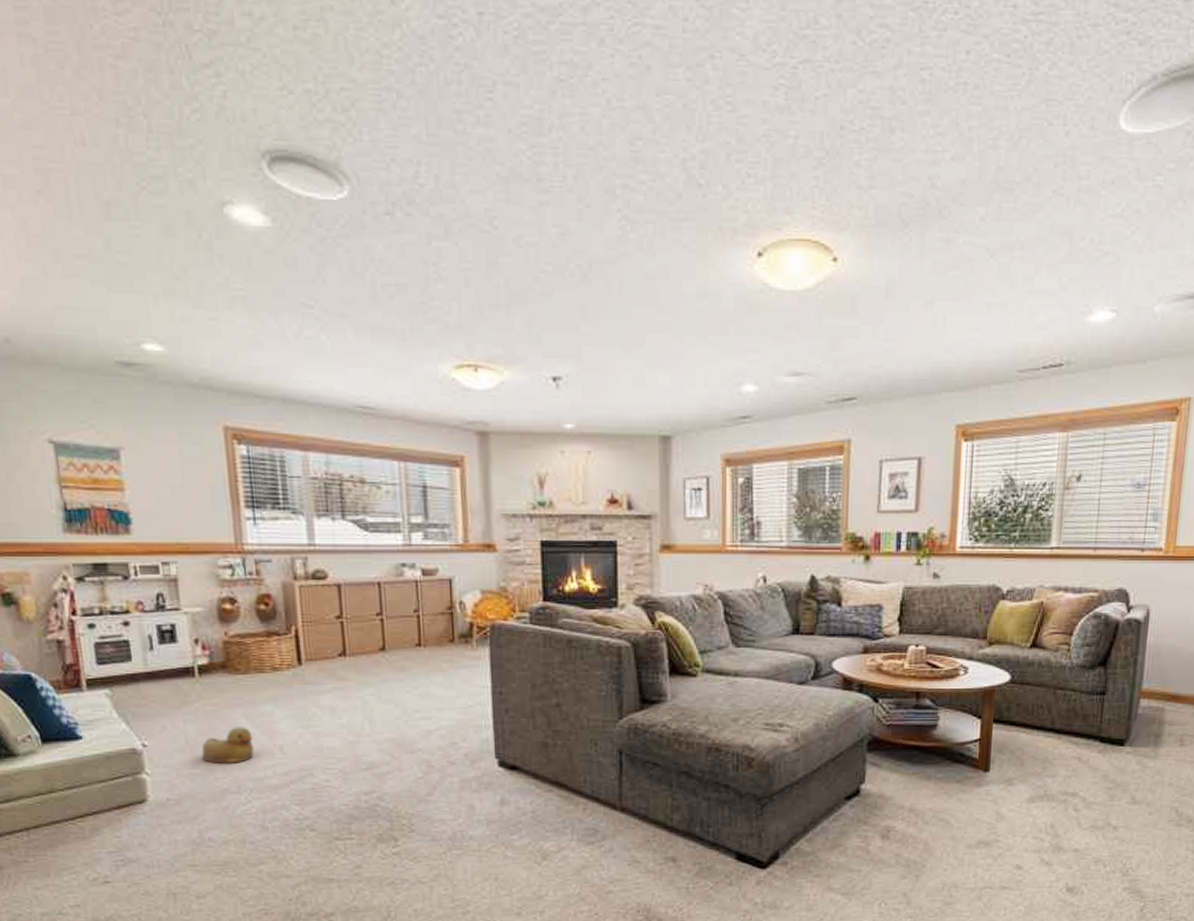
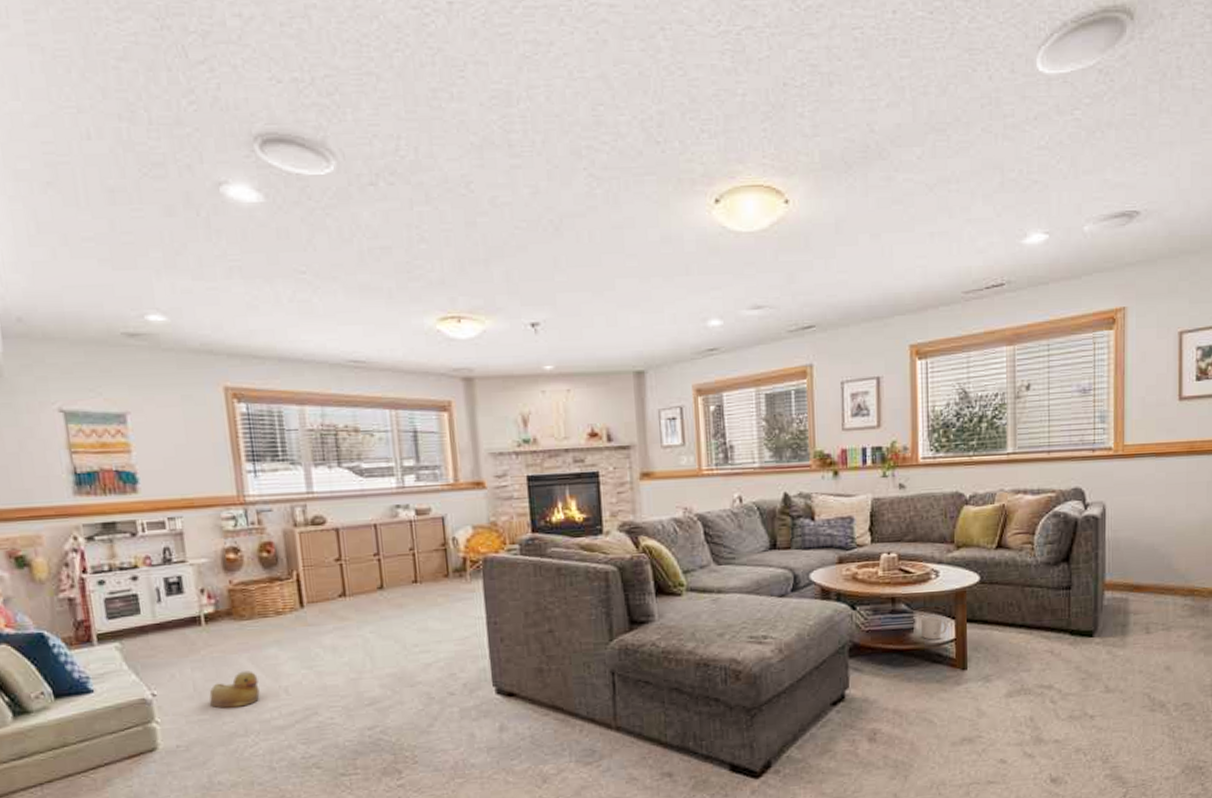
mug: none [945,714,972,739] -> present [921,616,947,640]

